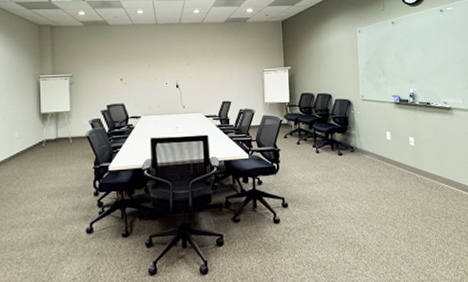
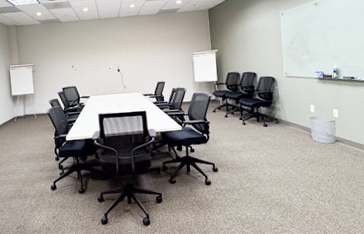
waste bin: none [385,144,412,175] -> present [309,116,336,144]

